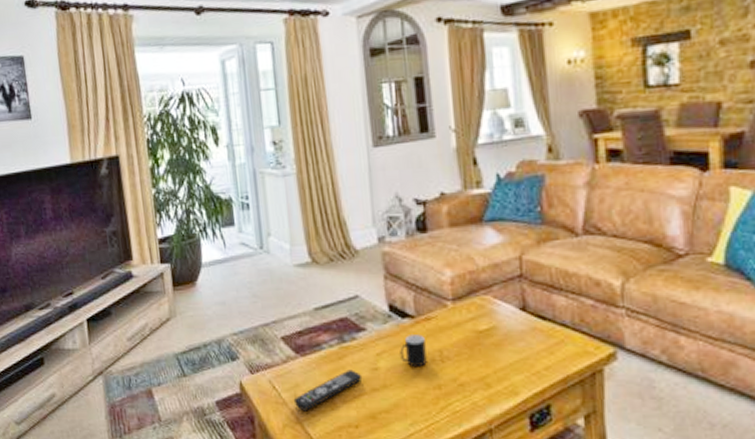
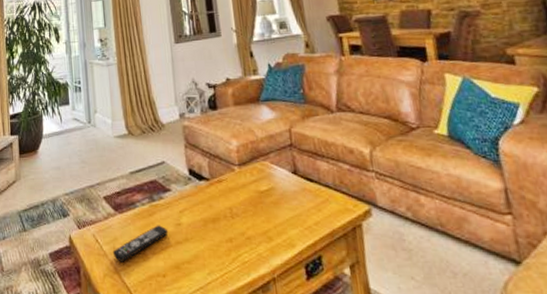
cup: present [400,335,427,368] -> none [198,195,220,223]

